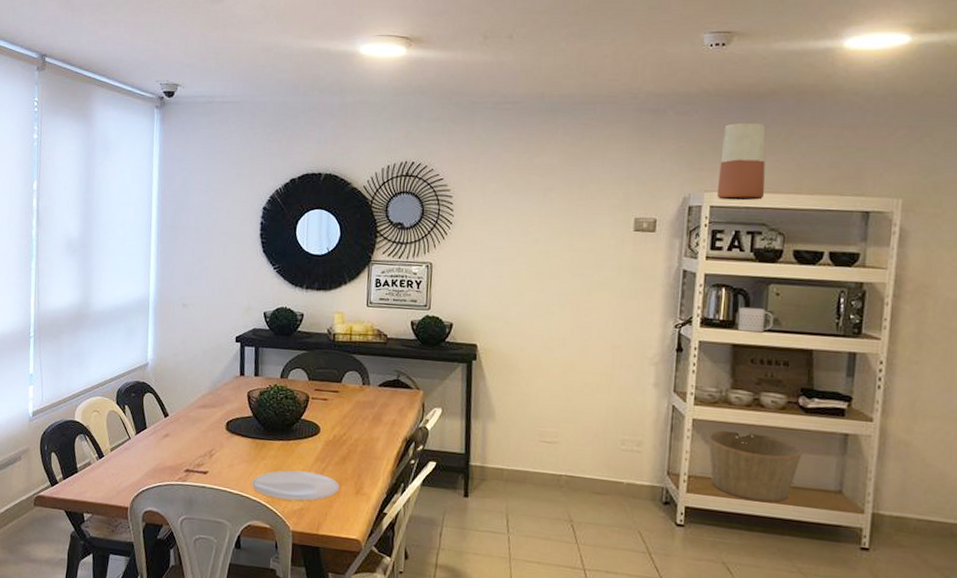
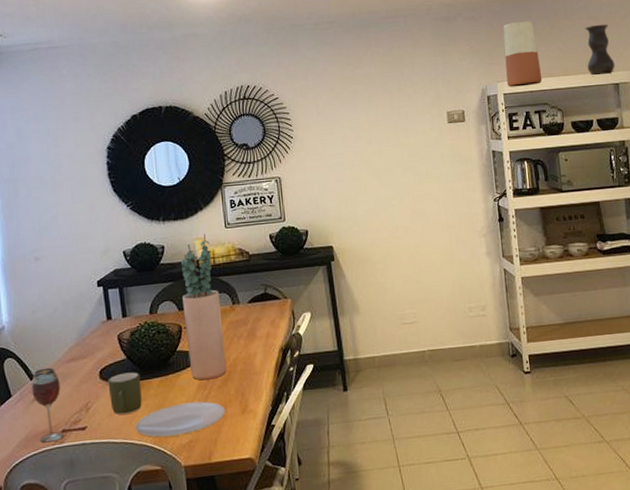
wineglass: none [164,408,190,478] -> present [32,367,64,443]
mug: none [232,429,264,469] -> present [108,372,142,416]
vase: none [311,308,351,454] -> present [180,233,227,381]
basket: present [708,431,803,502] -> none [535,279,607,338]
mug: present [737,307,773,333] -> none [539,174,567,195]
vase: none [829,136,870,200] -> present [585,24,615,77]

